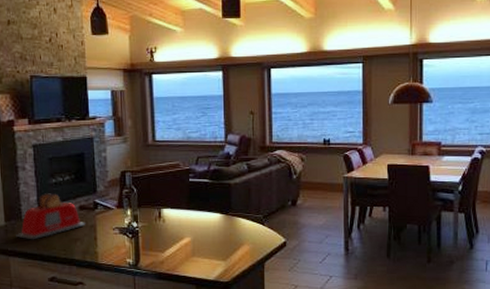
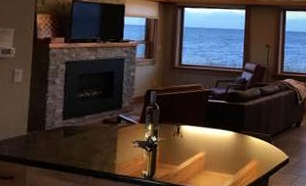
toaster: present [16,193,85,240] -> none [36,106,107,150]

